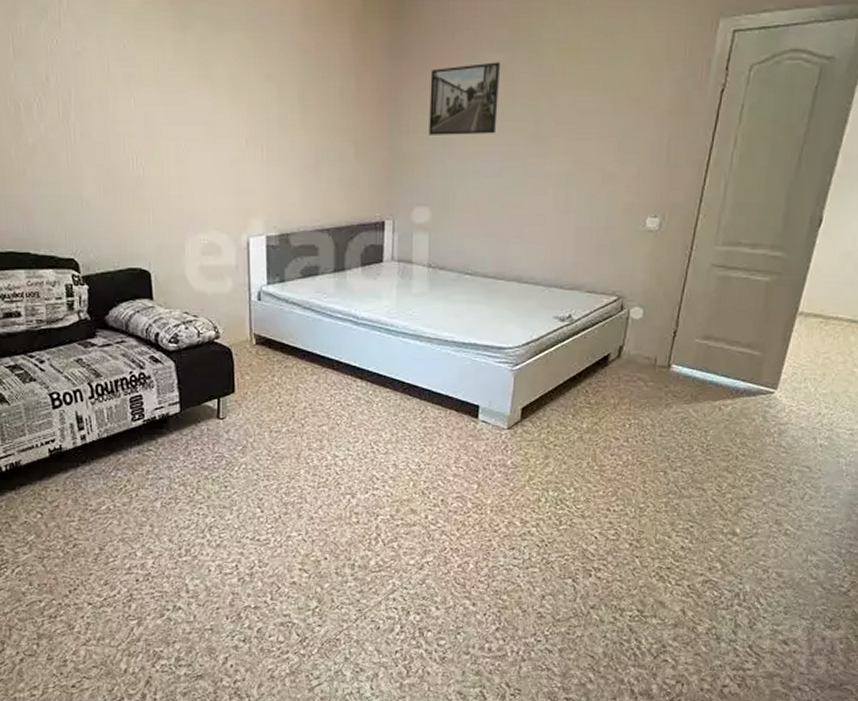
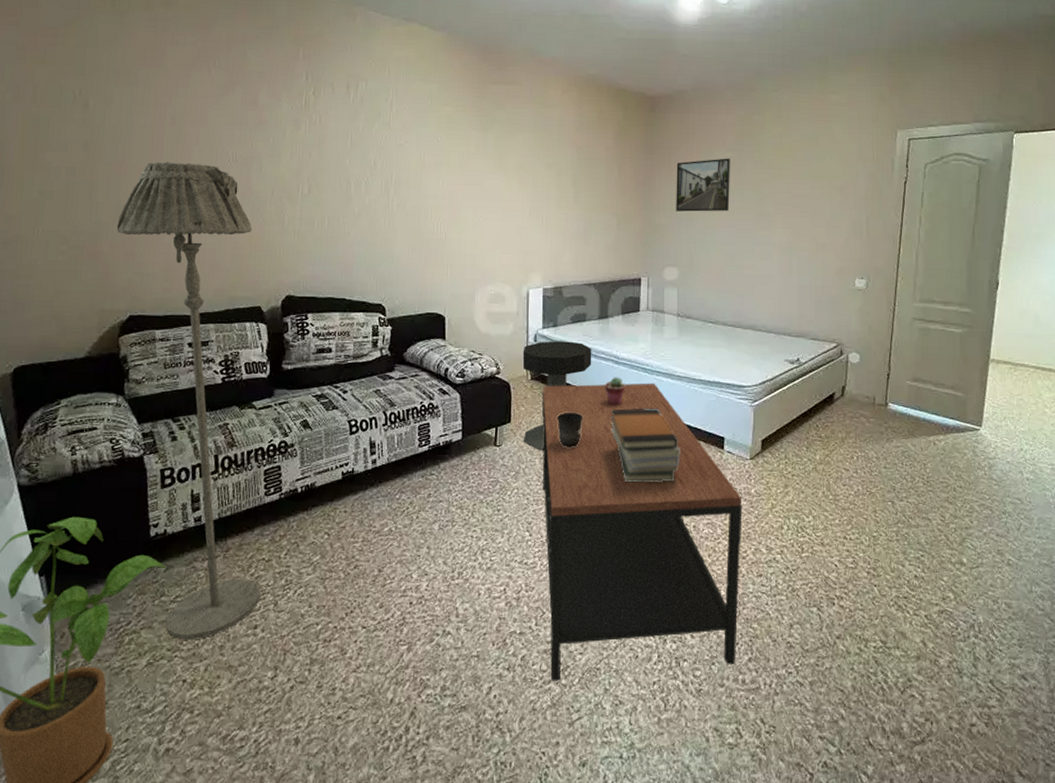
side table: none [245,299,327,423] -> present [522,341,592,451]
coffee table: none [269,346,497,651] -> present [541,382,742,681]
mug: none [288,380,318,419] -> present [557,412,583,447]
potted succulent: none [341,340,367,373] -> present [604,377,626,406]
book stack: none [349,374,429,456] -> present [611,408,680,483]

